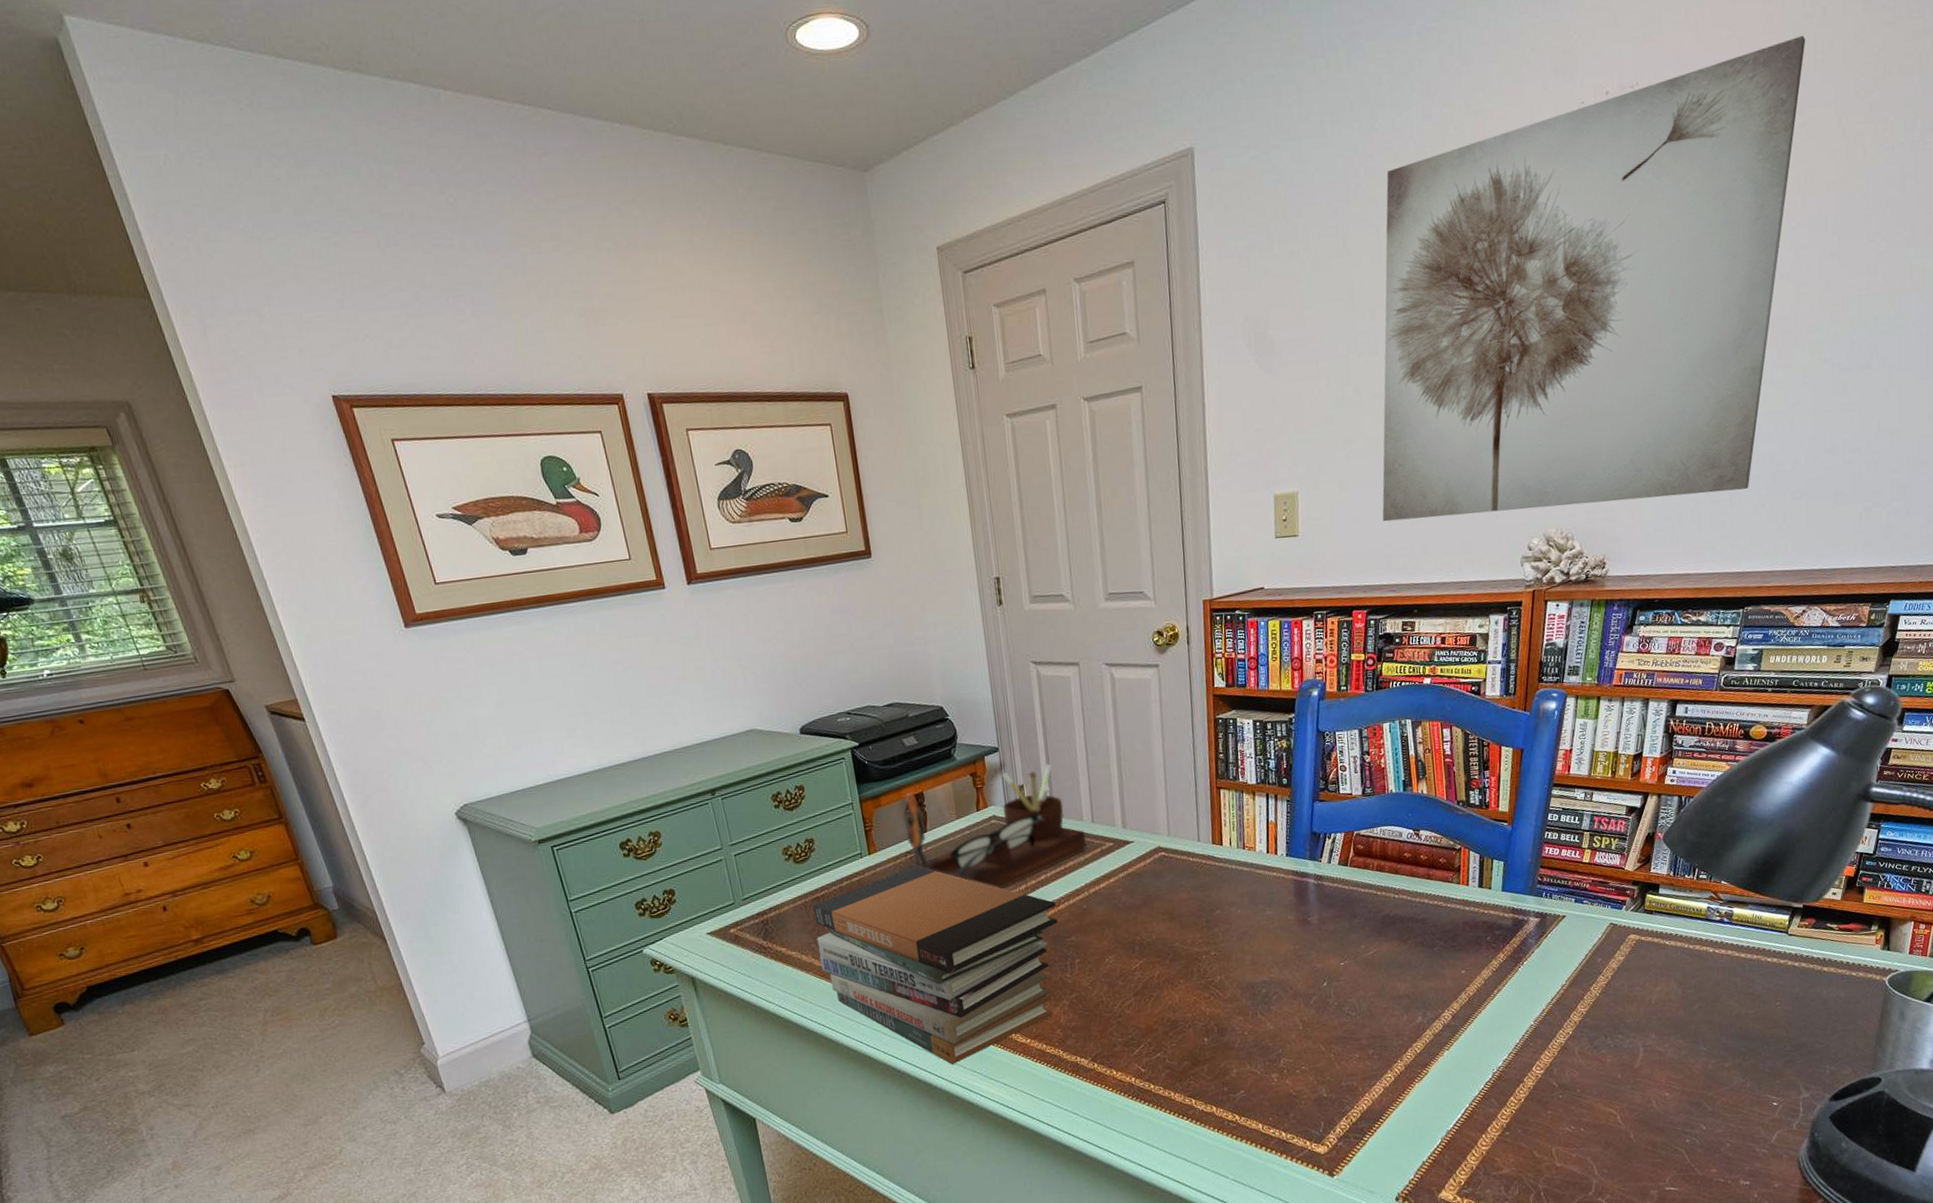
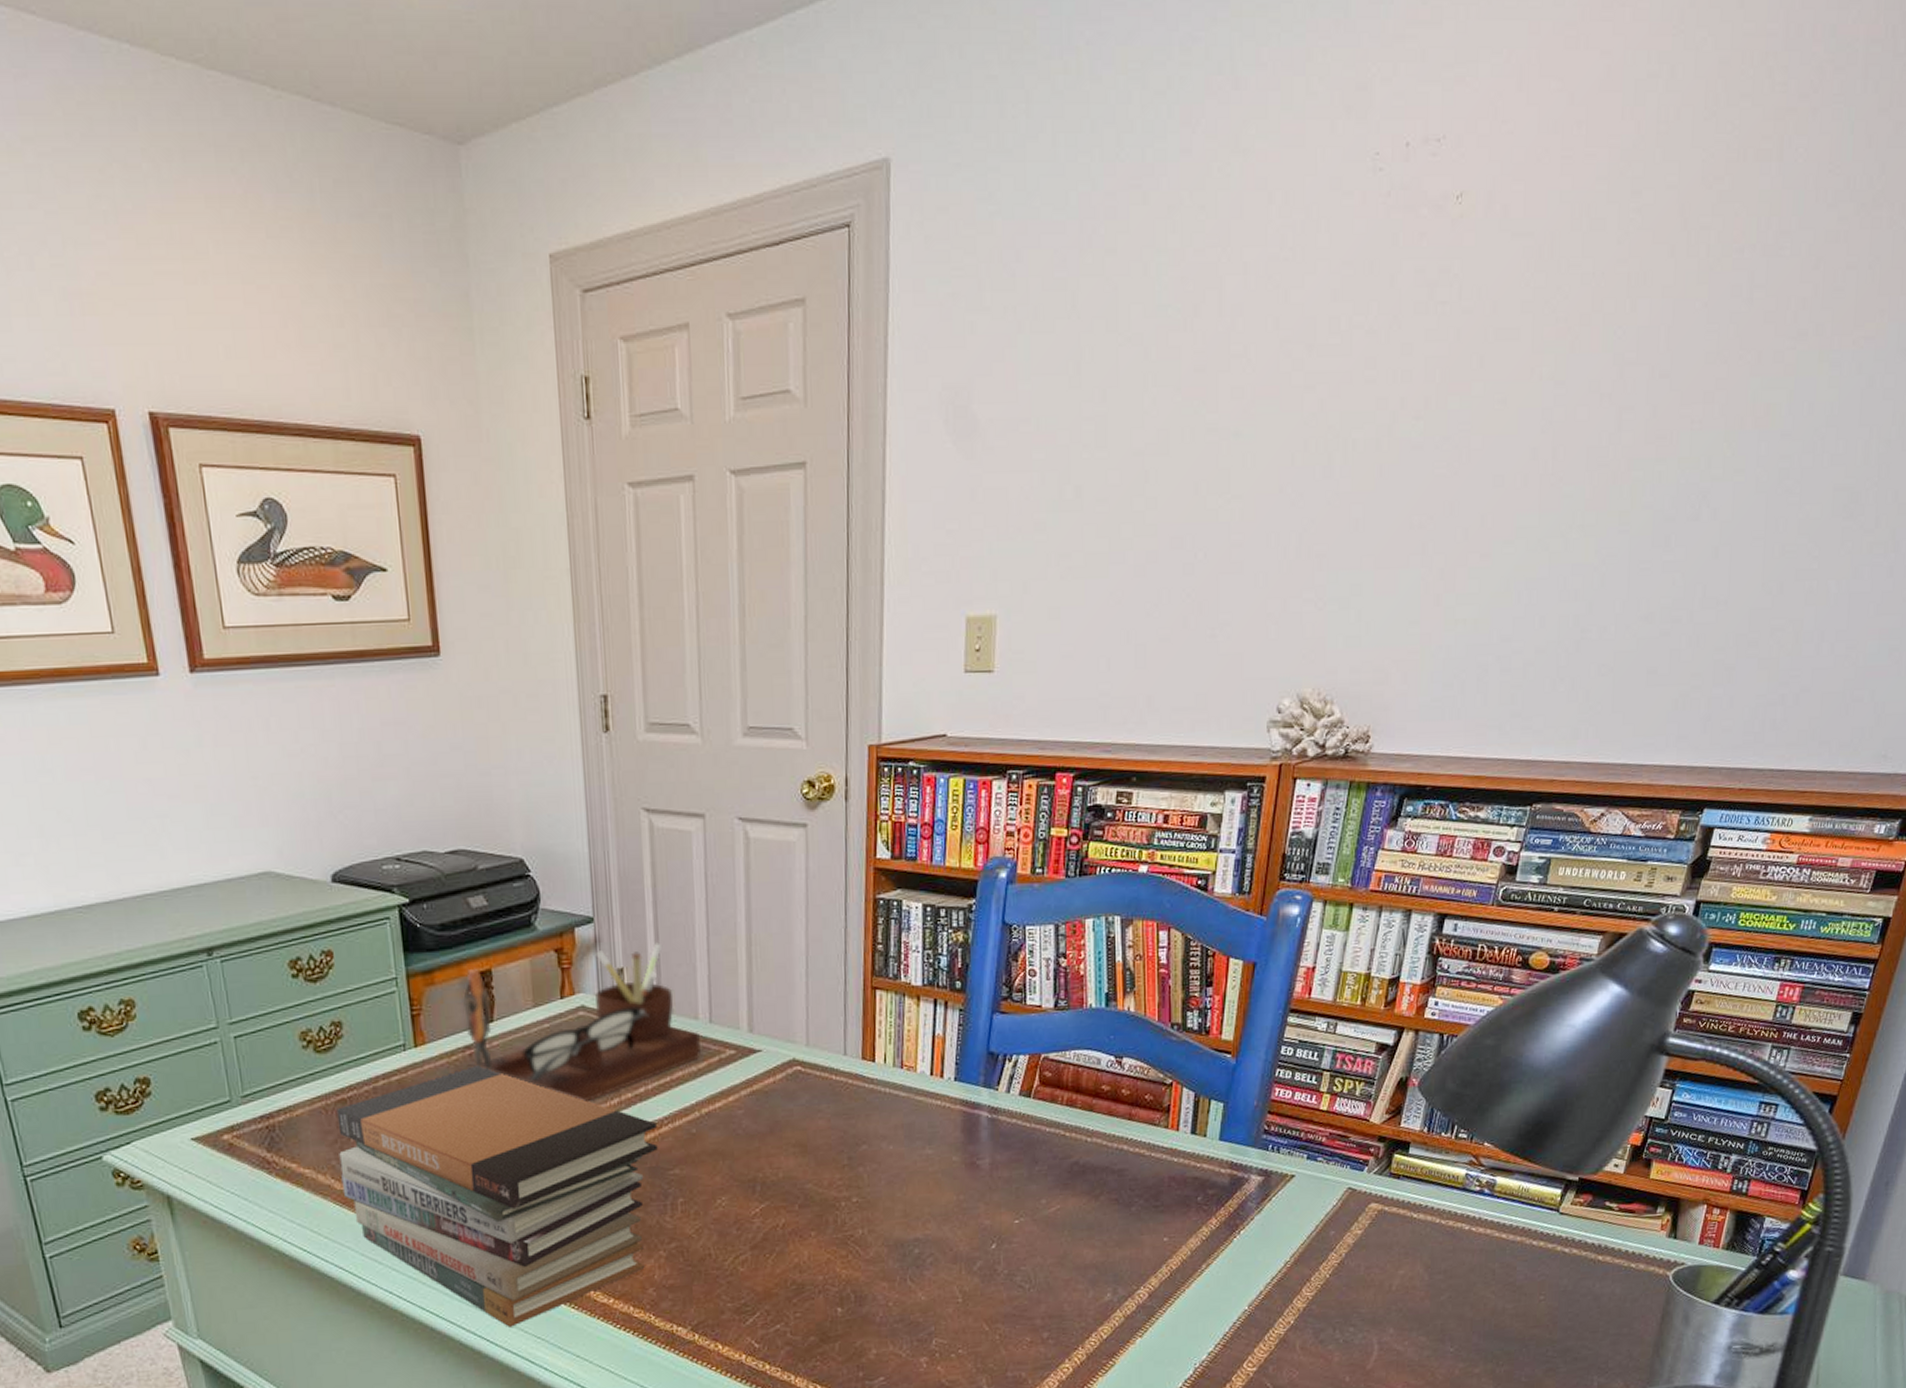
wall art: present [1382,35,1806,522] -> none [1099,98,1649,663]

